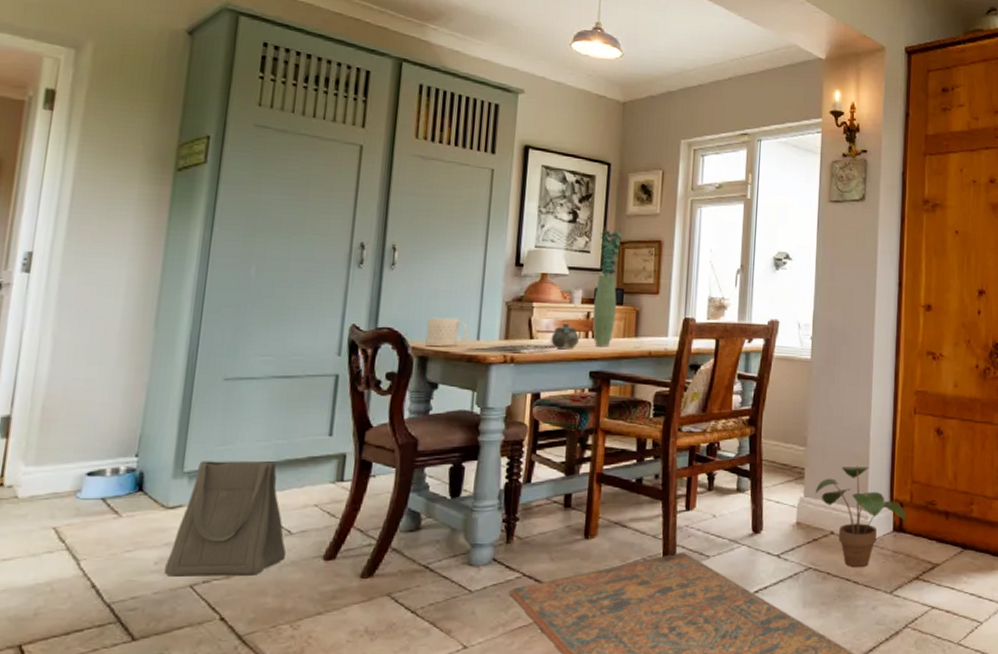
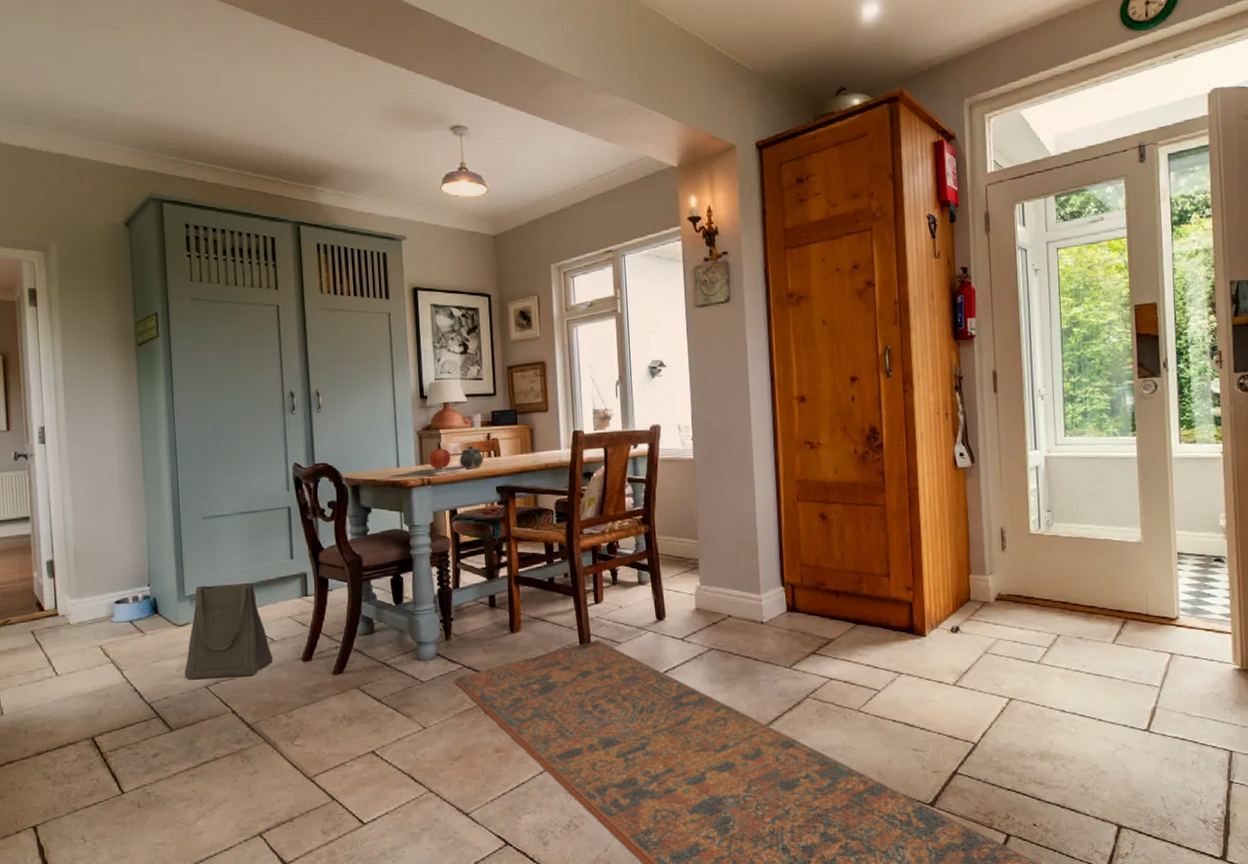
mug: present [425,317,468,347] -> none [354,449,390,477]
fruit: none [515,321,542,346] -> present [428,446,451,469]
vase: present [592,226,623,347] -> none [489,354,513,464]
potted plant: present [816,466,906,568] -> none [711,554,799,647]

